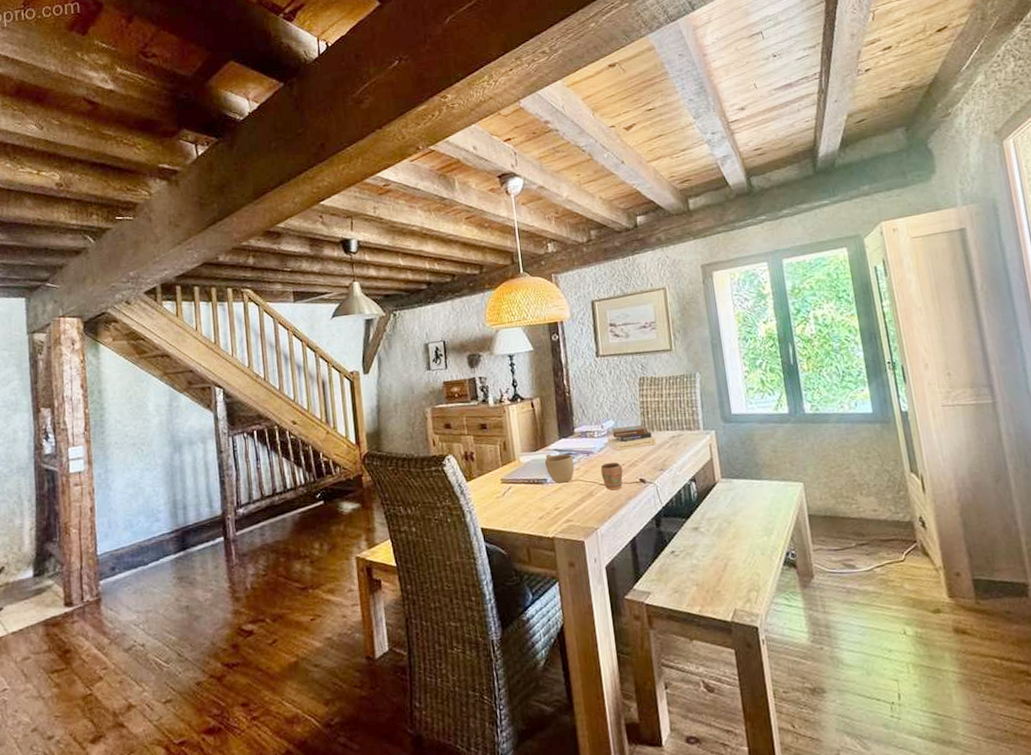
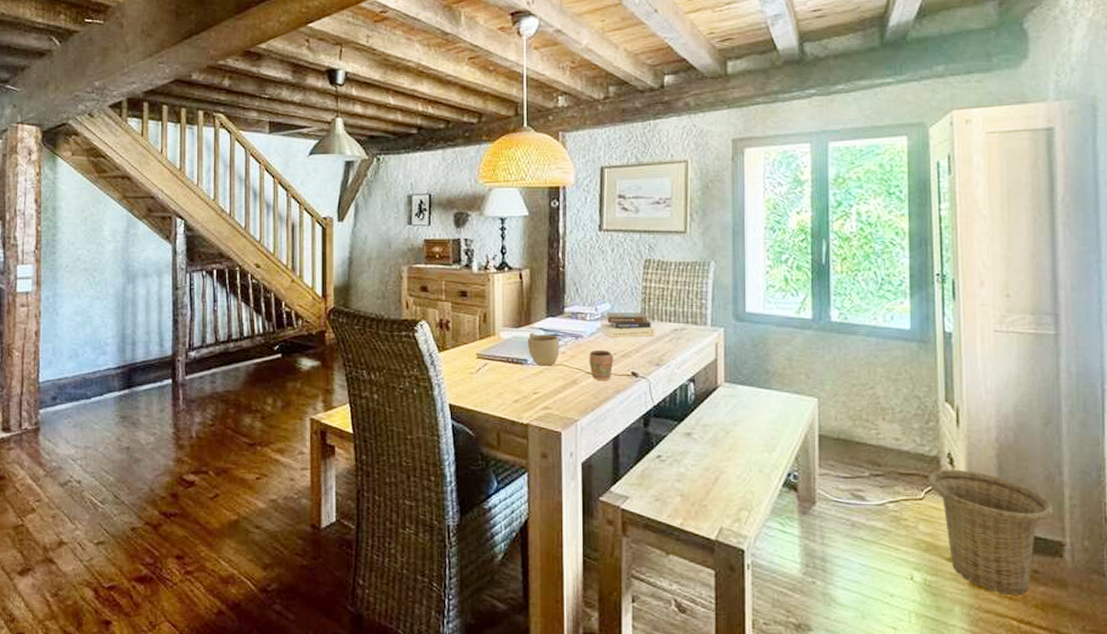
basket: none [905,530,1015,637] -> present [927,469,1054,595]

